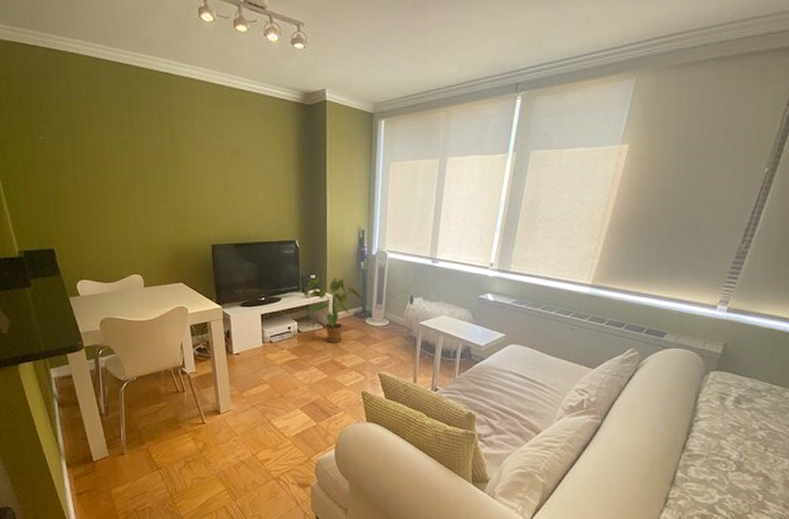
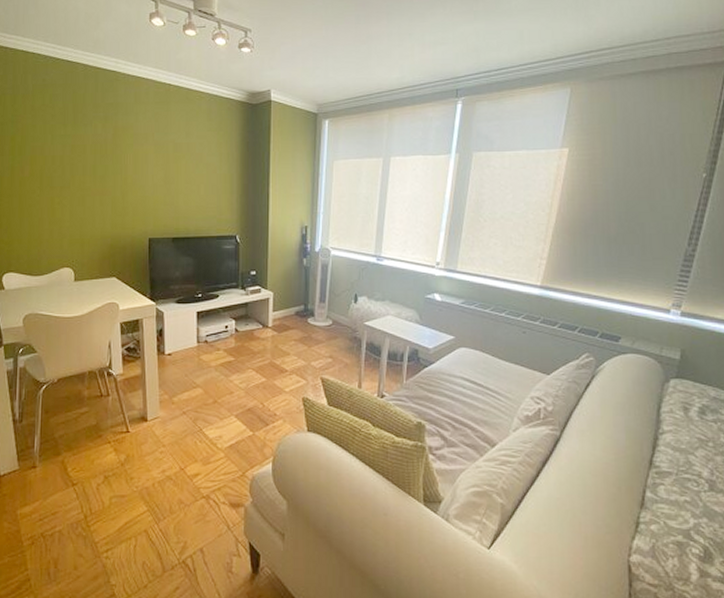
house plant: present [304,277,364,343] -> none [243,273,306,343]

